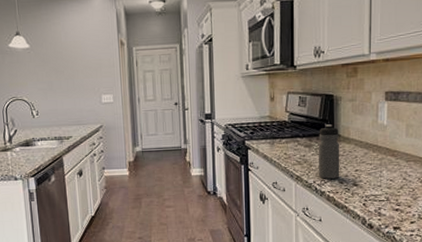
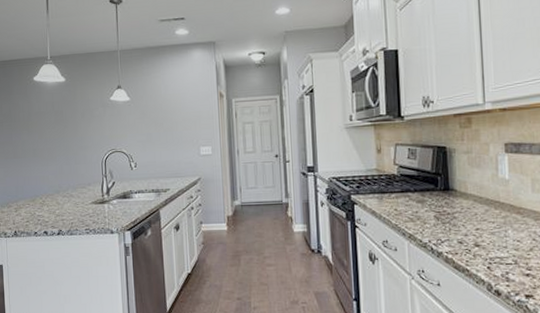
water bottle: present [319,124,340,179] -> none [432,178,459,238]

